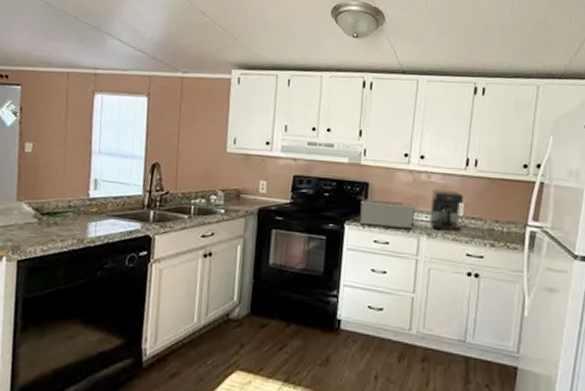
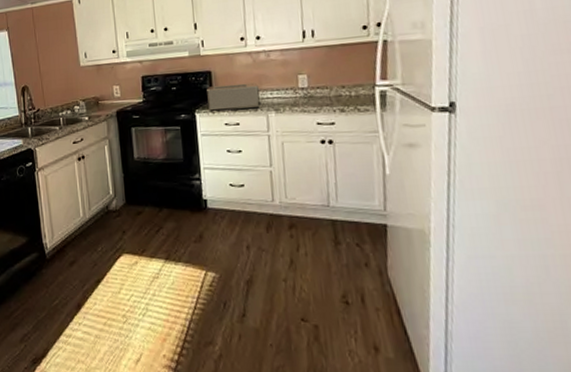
coffee maker: present [428,189,464,232] -> none [273,64,308,105]

